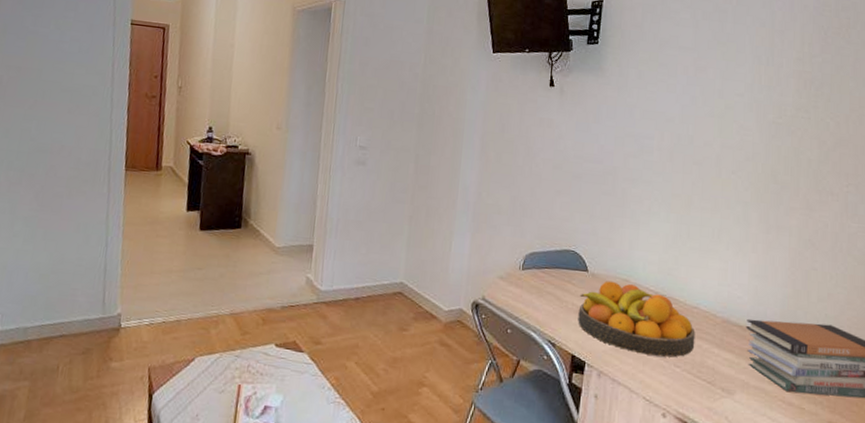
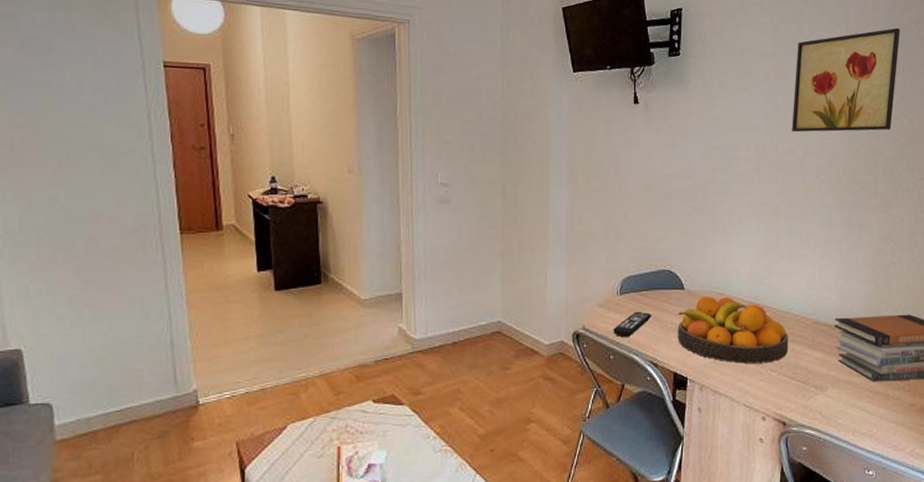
remote control: none [512,288,552,314] -> present [613,311,651,338]
wall art: none [709,30,829,132] -> present [792,27,900,132]

